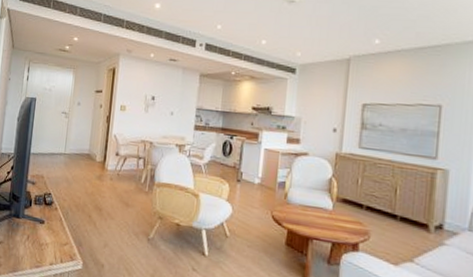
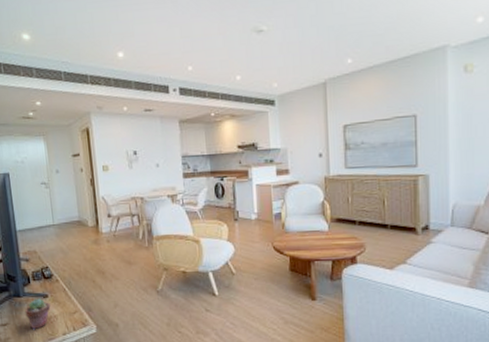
potted succulent: none [20,222,45,254] -> present [25,298,51,330]

